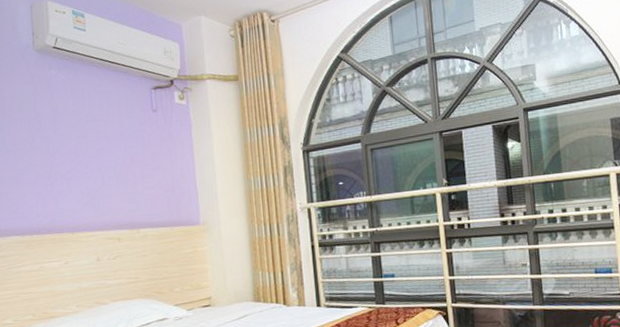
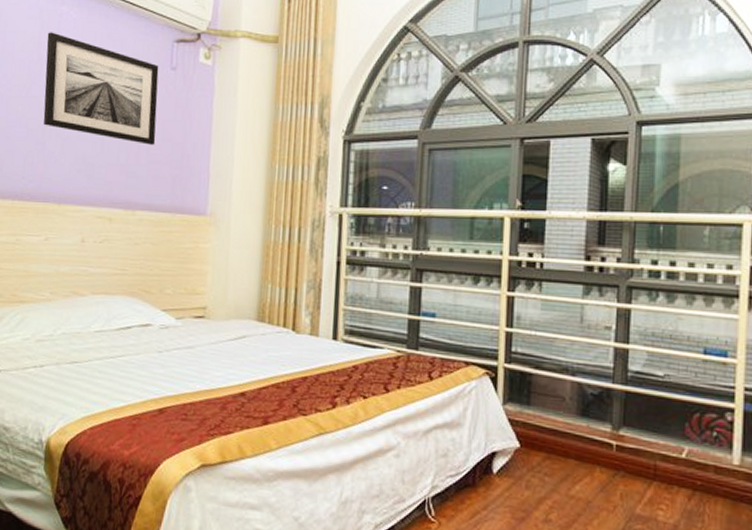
wall art: none [41,92,148,175] -> present [43,32,159,145]

